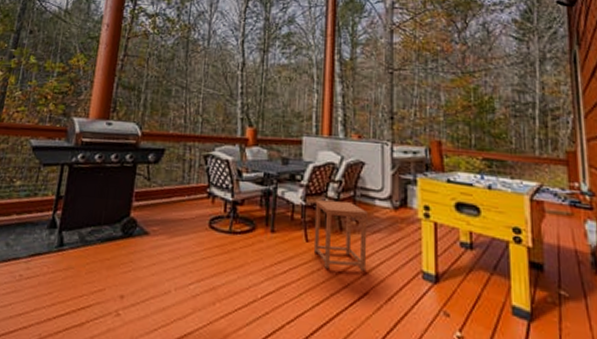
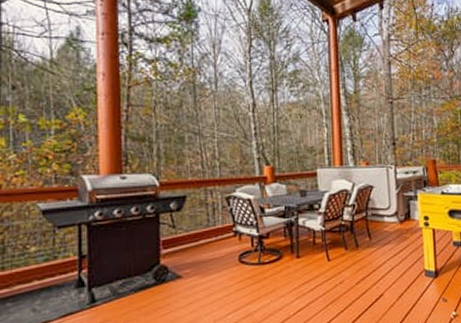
side table: present [313,200,368,271] -> none [333,222,381,281]

